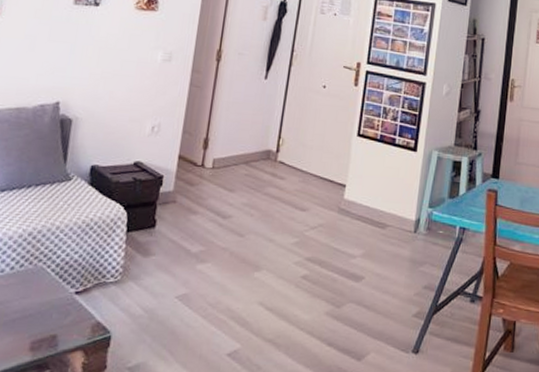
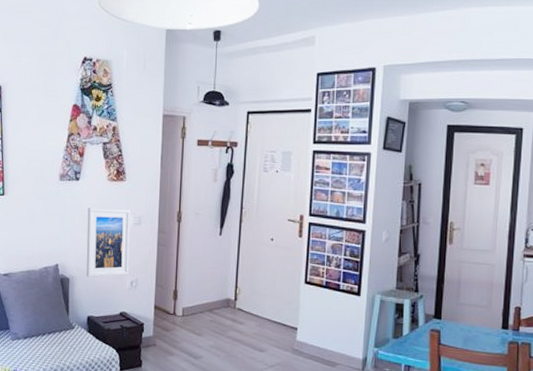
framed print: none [95,38,160,120] -> present [86,208,131,278]

